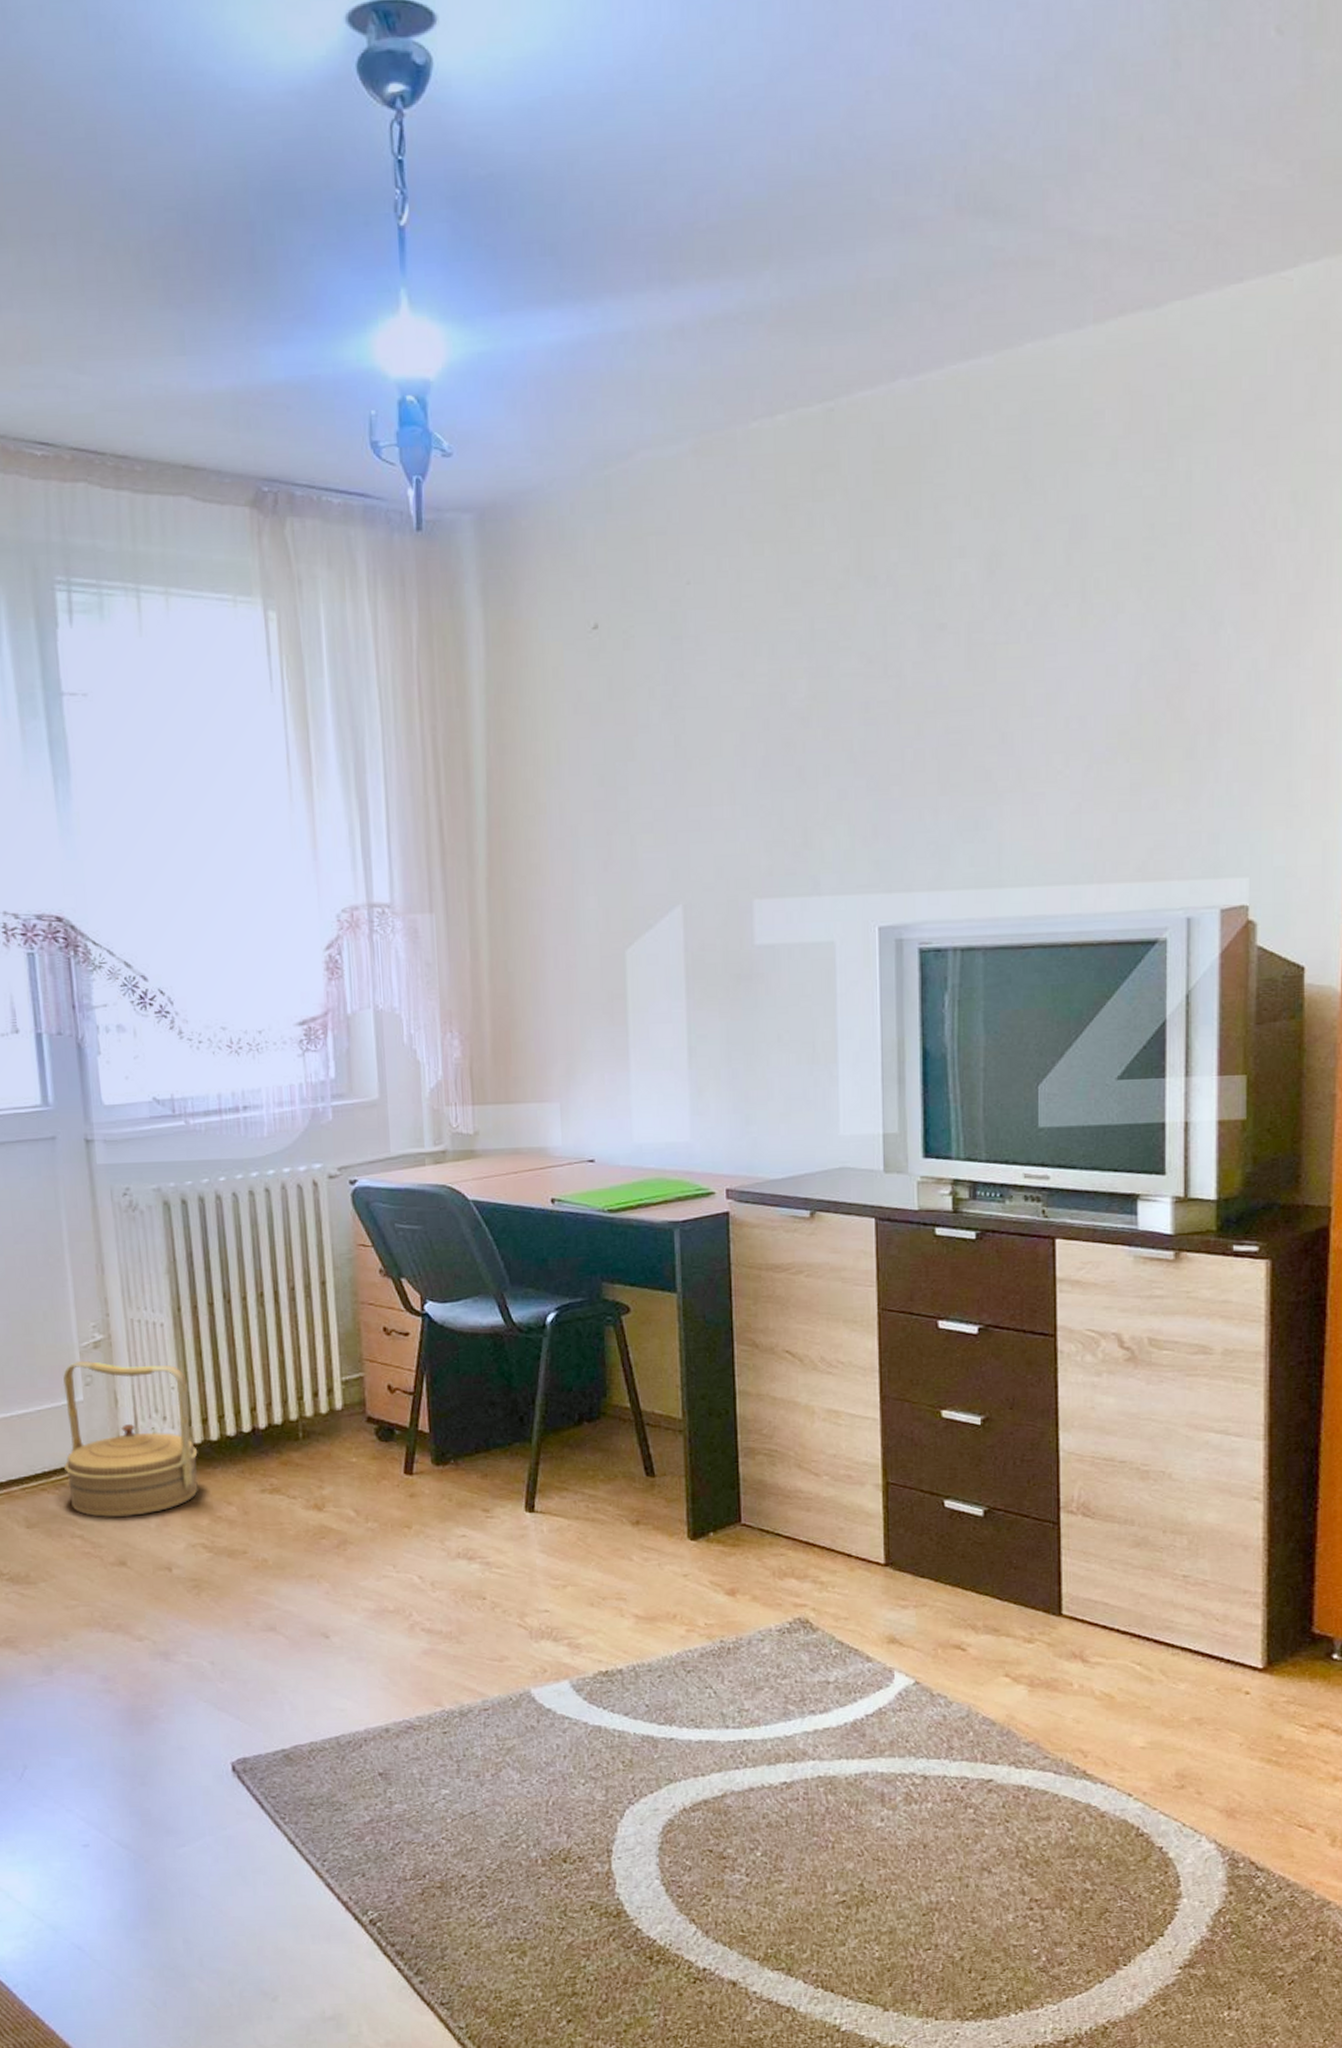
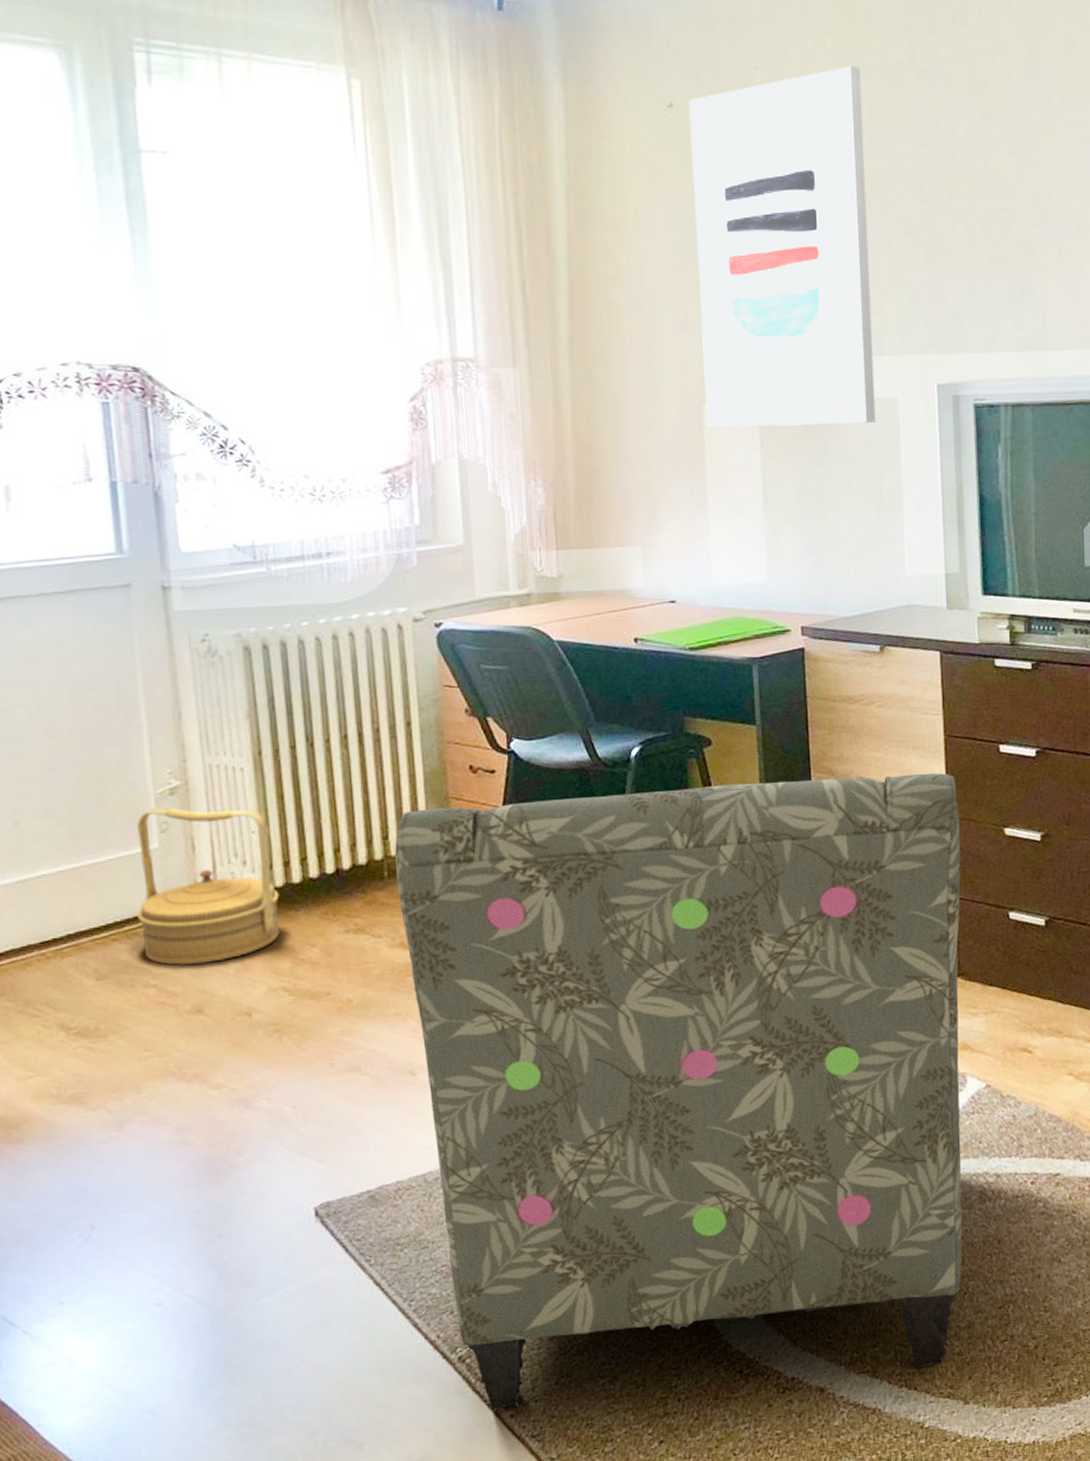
armchair: none [309,1348,893,1975] -> present [394,773,963,1410]
wall art: none [614,575,811,976] -> present [688,65,876,428]

